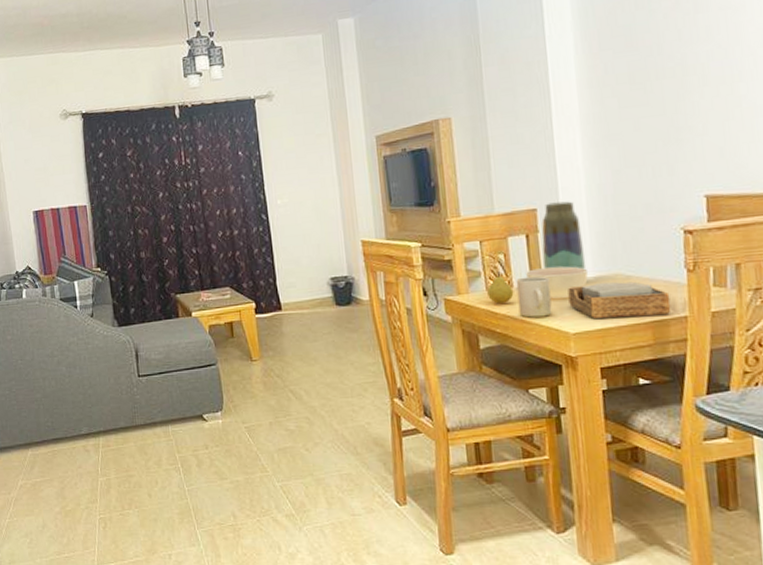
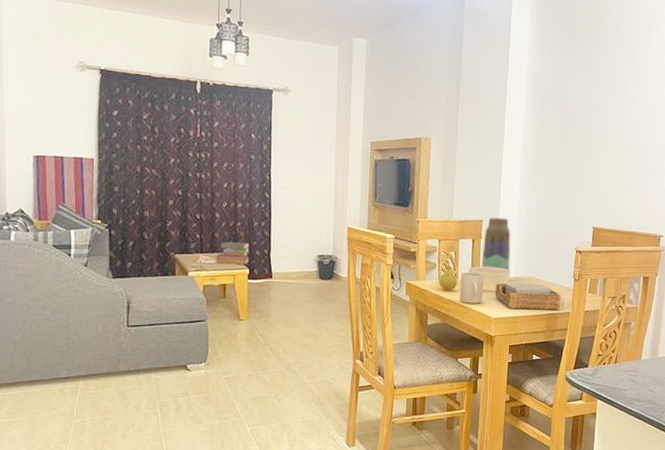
books: none [218,272,254,300] -> present [216,241,250,265]

